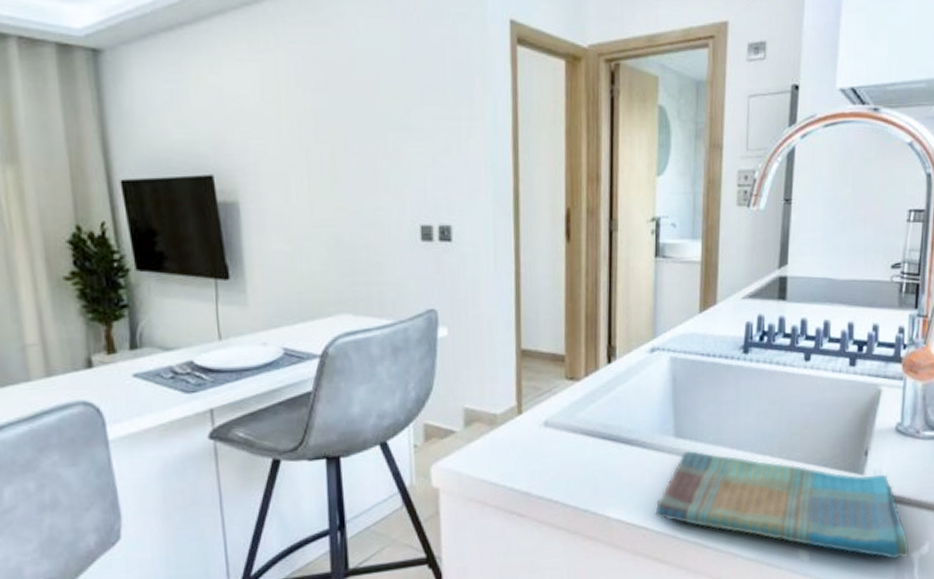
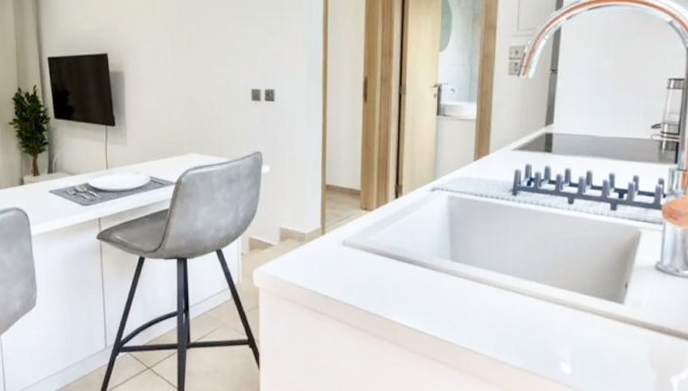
dish towel: present [655,450,910,560] -> none [433,273,669,381]

